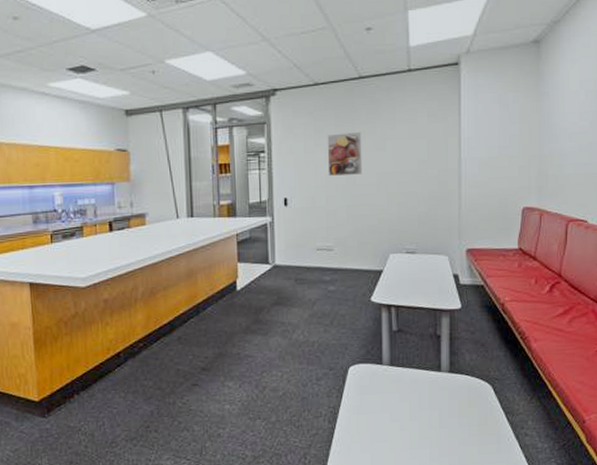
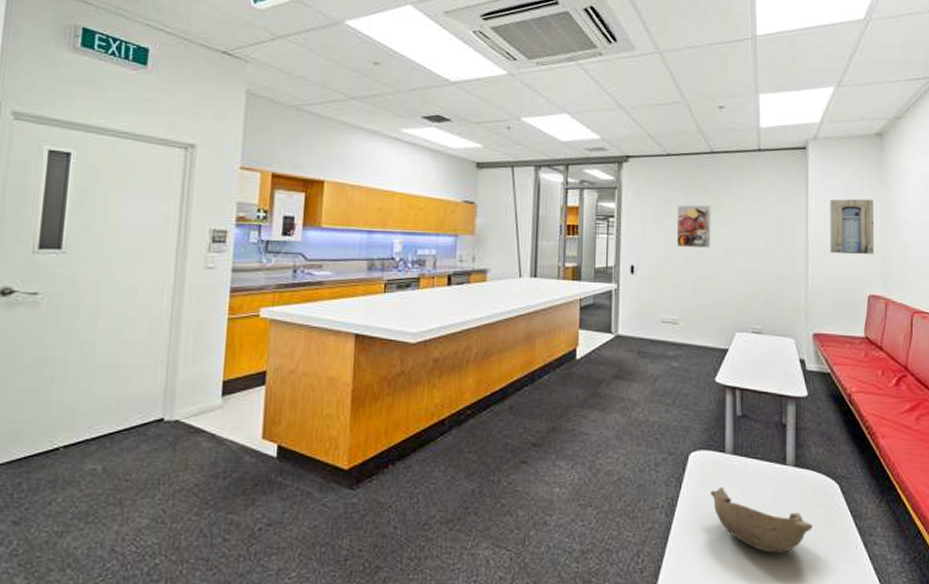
bowl: none [370,394,467,449] -> present [710,486,813,553]
wall art: none [483,111,530,170] -> present [830,199,875,255]

